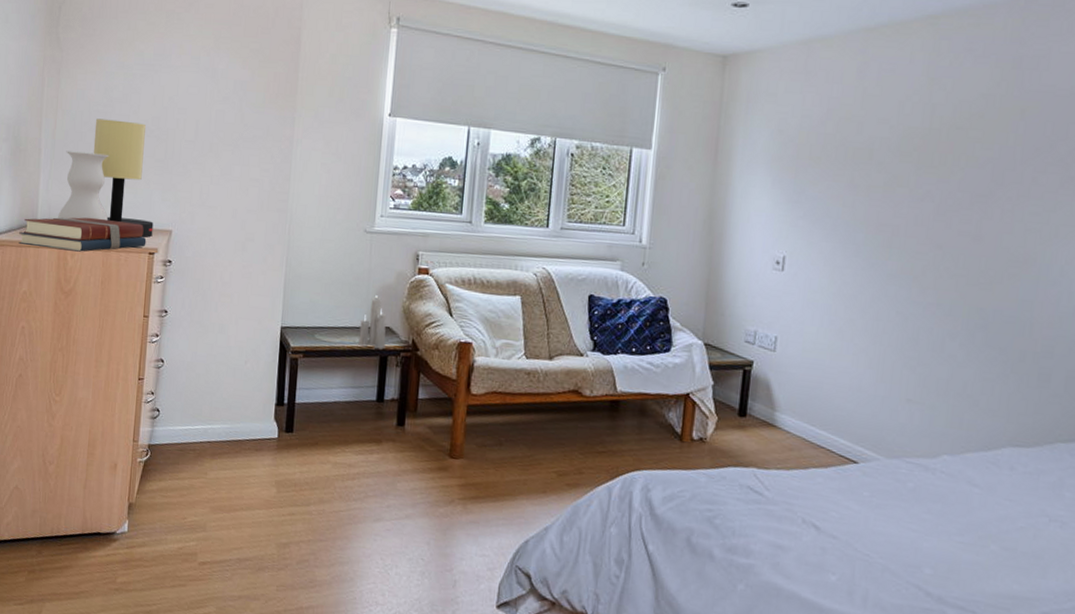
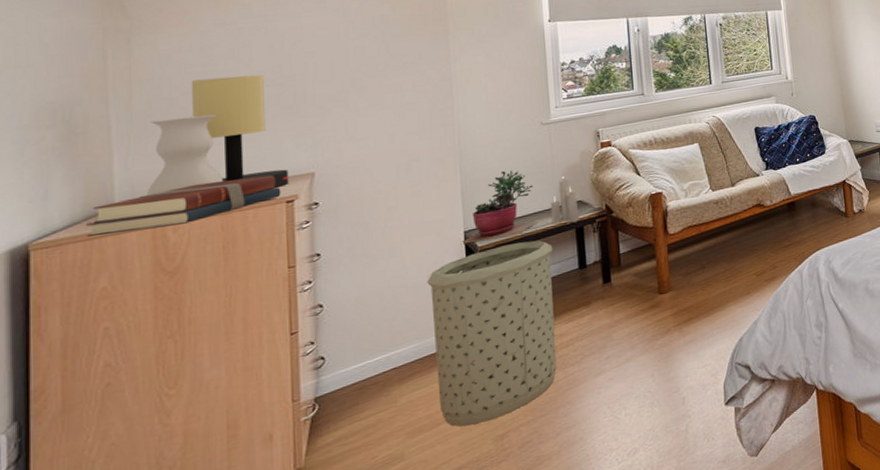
laundry basket: none [239,352,356,526] -> present [427,240,557,427]
succulent plant: none [276,273,348,346] -> present [460,170,539,245]

